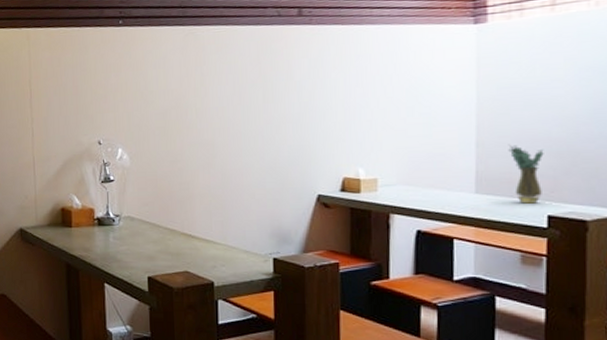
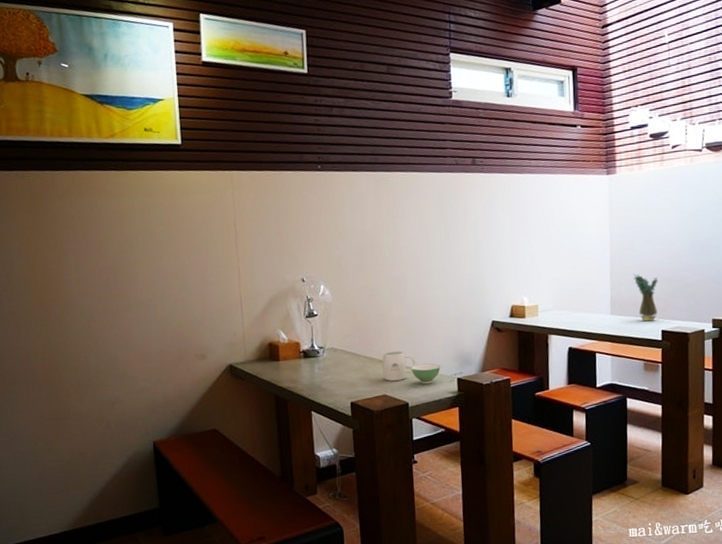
mug: none [184,223,224,256] -> present [382,350,416,381]
bowl: none [217,239,253,263] -> present [410,363,441,384]

